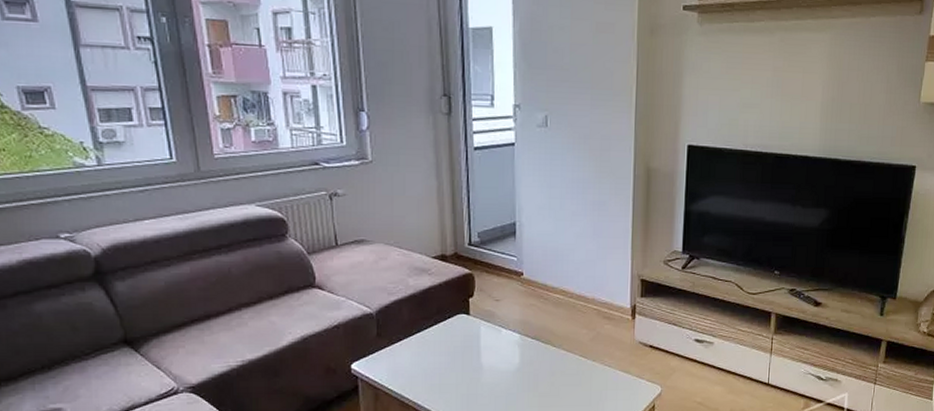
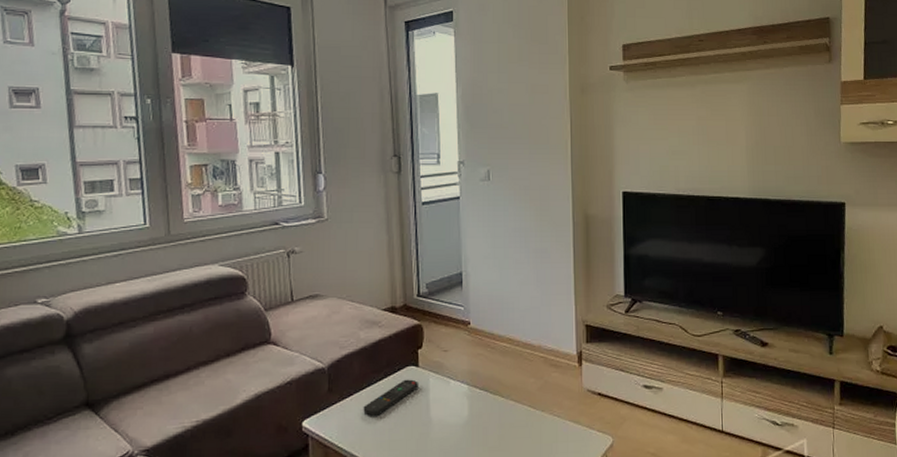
remote control: none [413,327,469,361] -> present [363,379,418,416]

